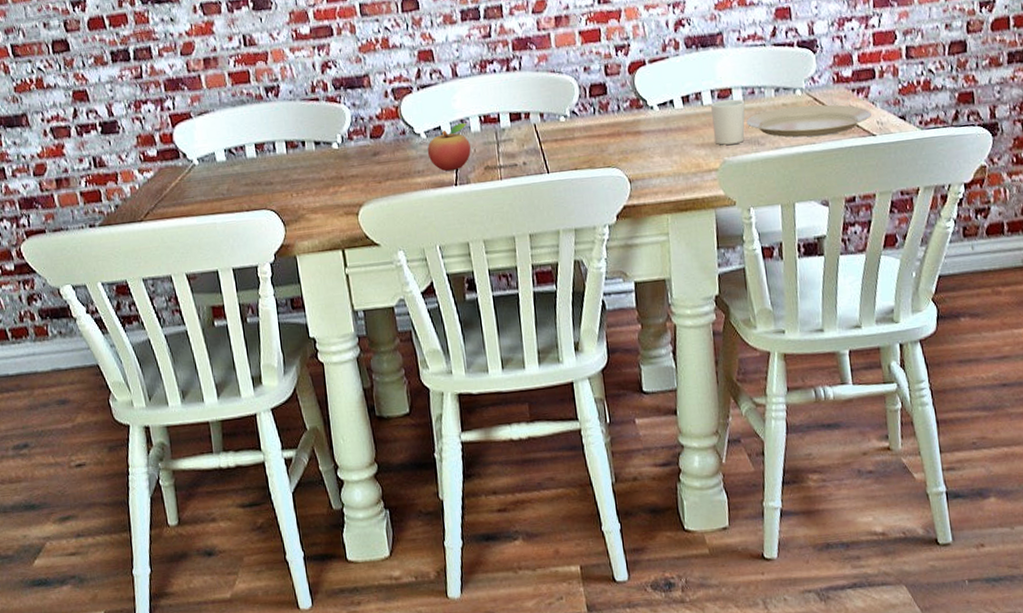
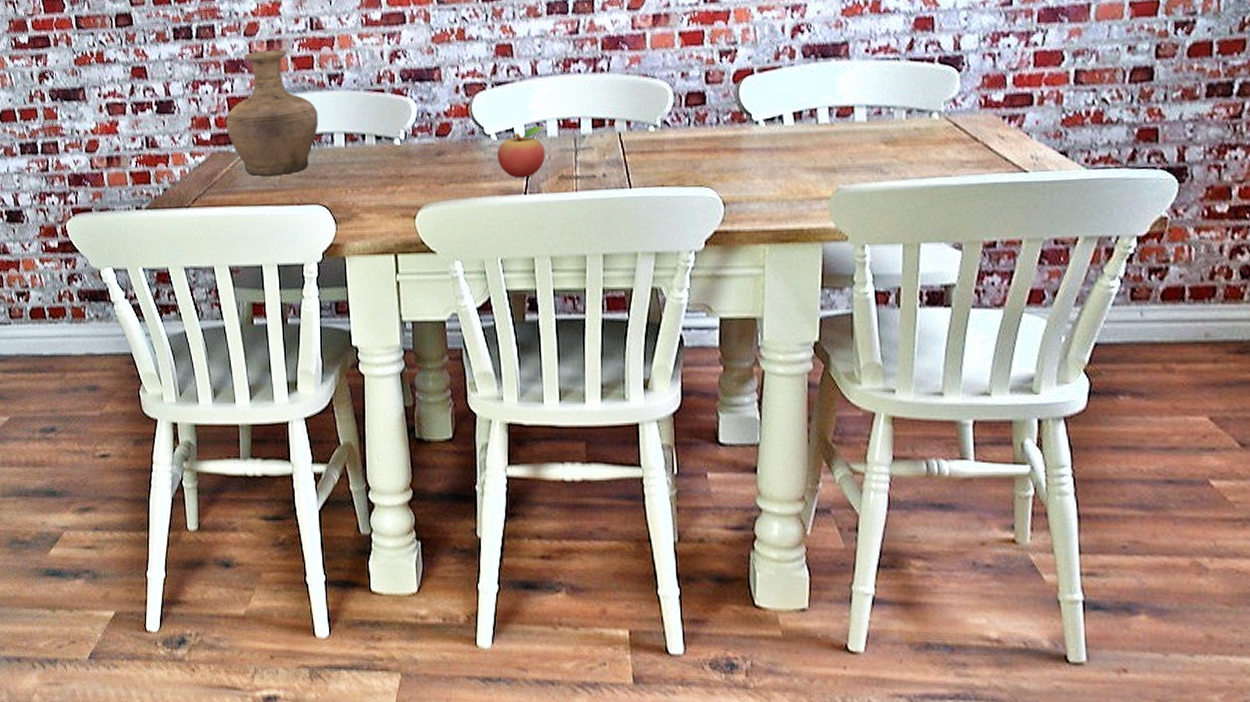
vase: none [170,66,260,187] -> present [225,49,318,176]
mug: present [711,99,746,145] -> none [827,119,869,171]
plate: present [746,104,872,138] -> none [868,131,1024,168]

